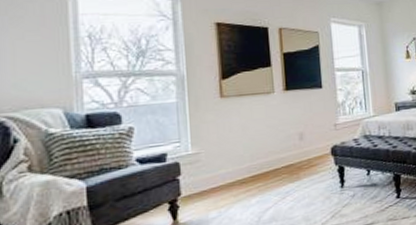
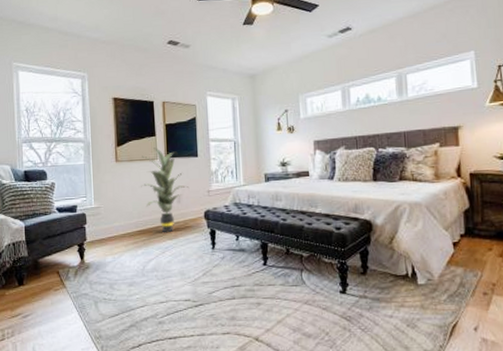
indoor plant: none [254,79,313,176] -> present [141,147,190,233]

